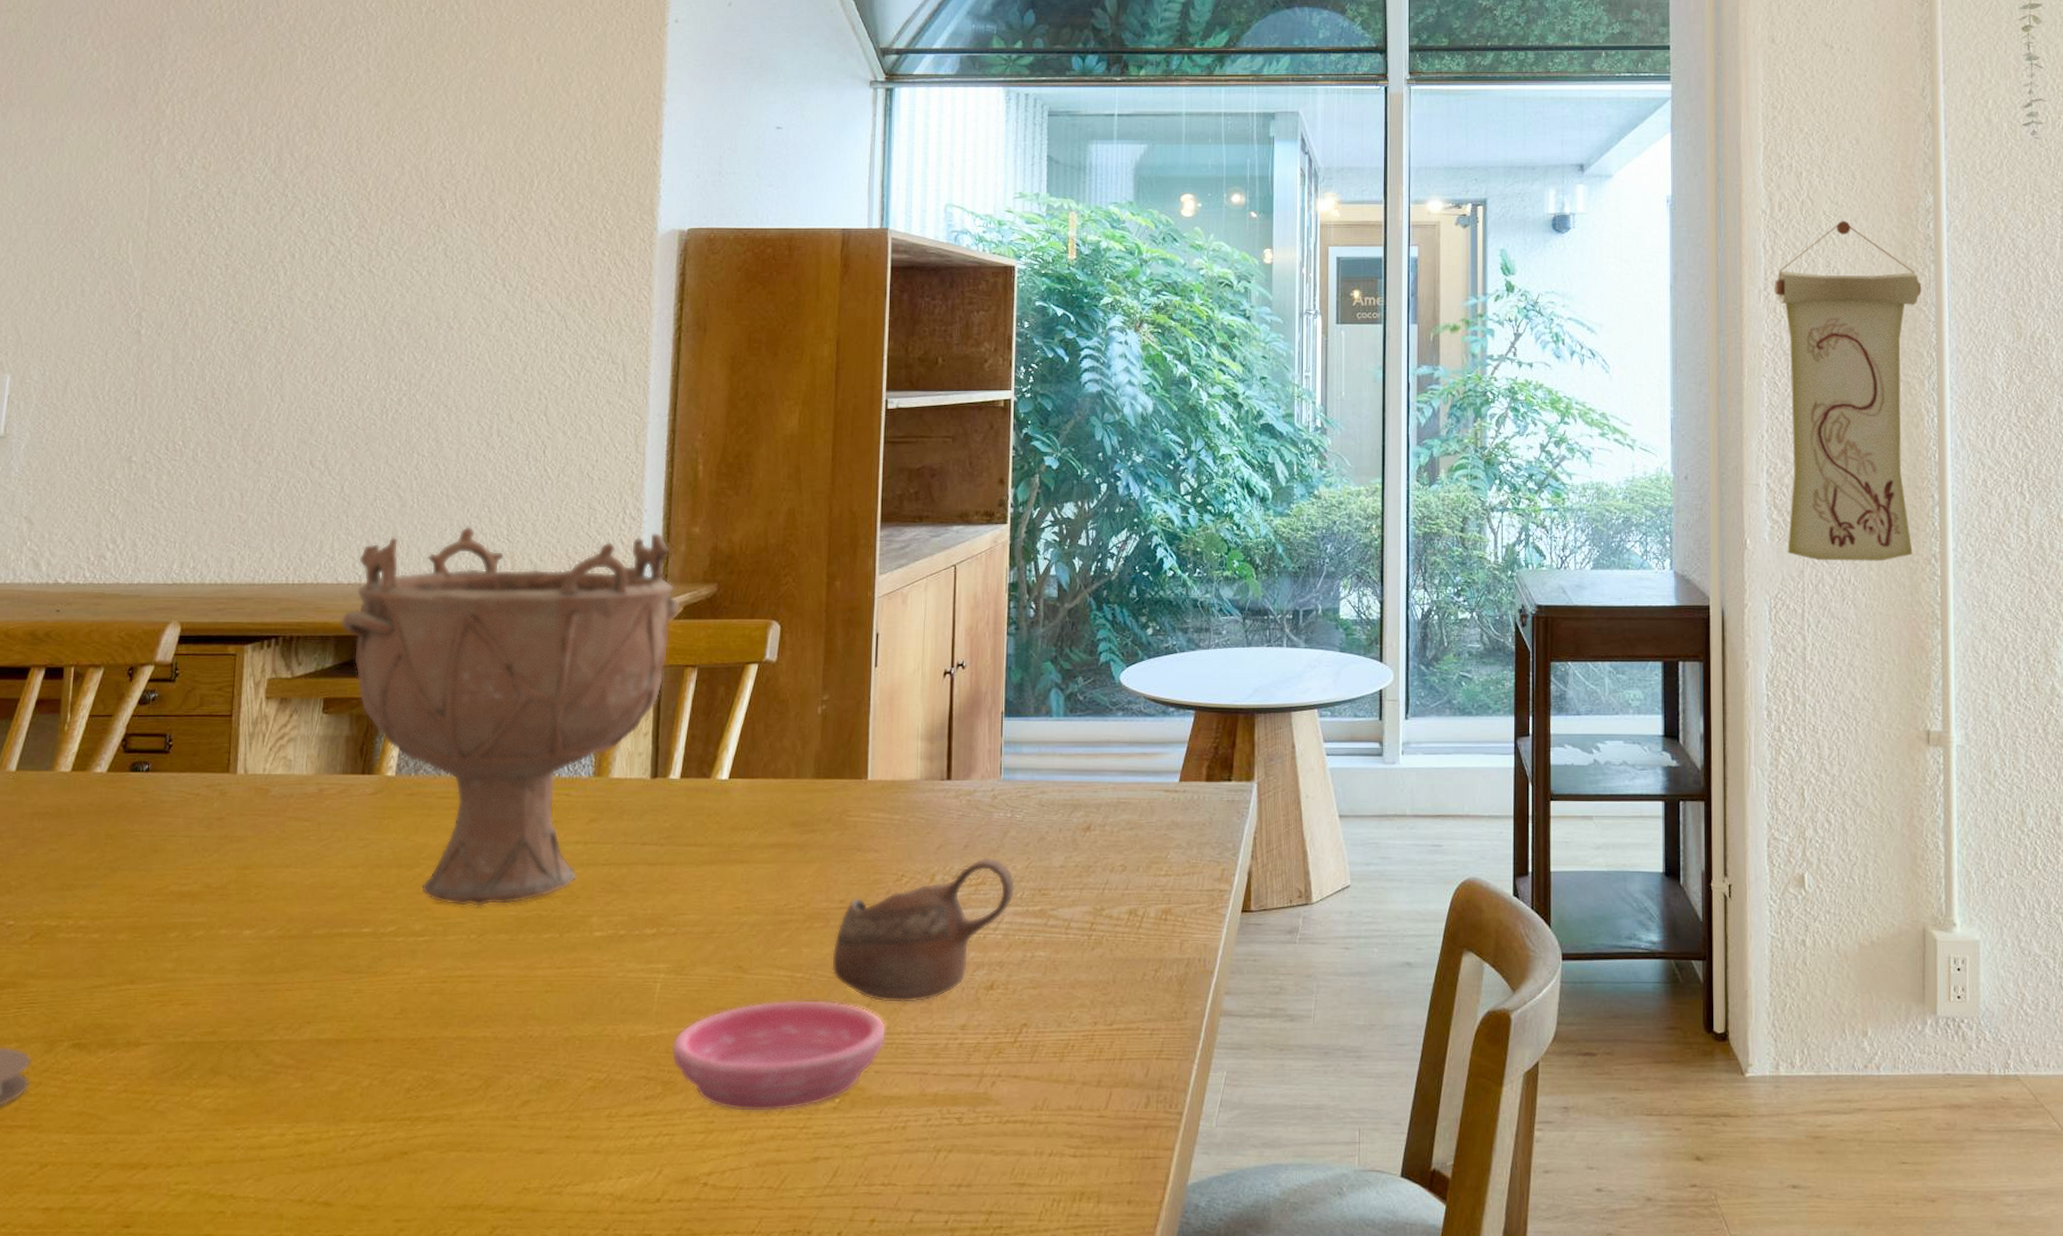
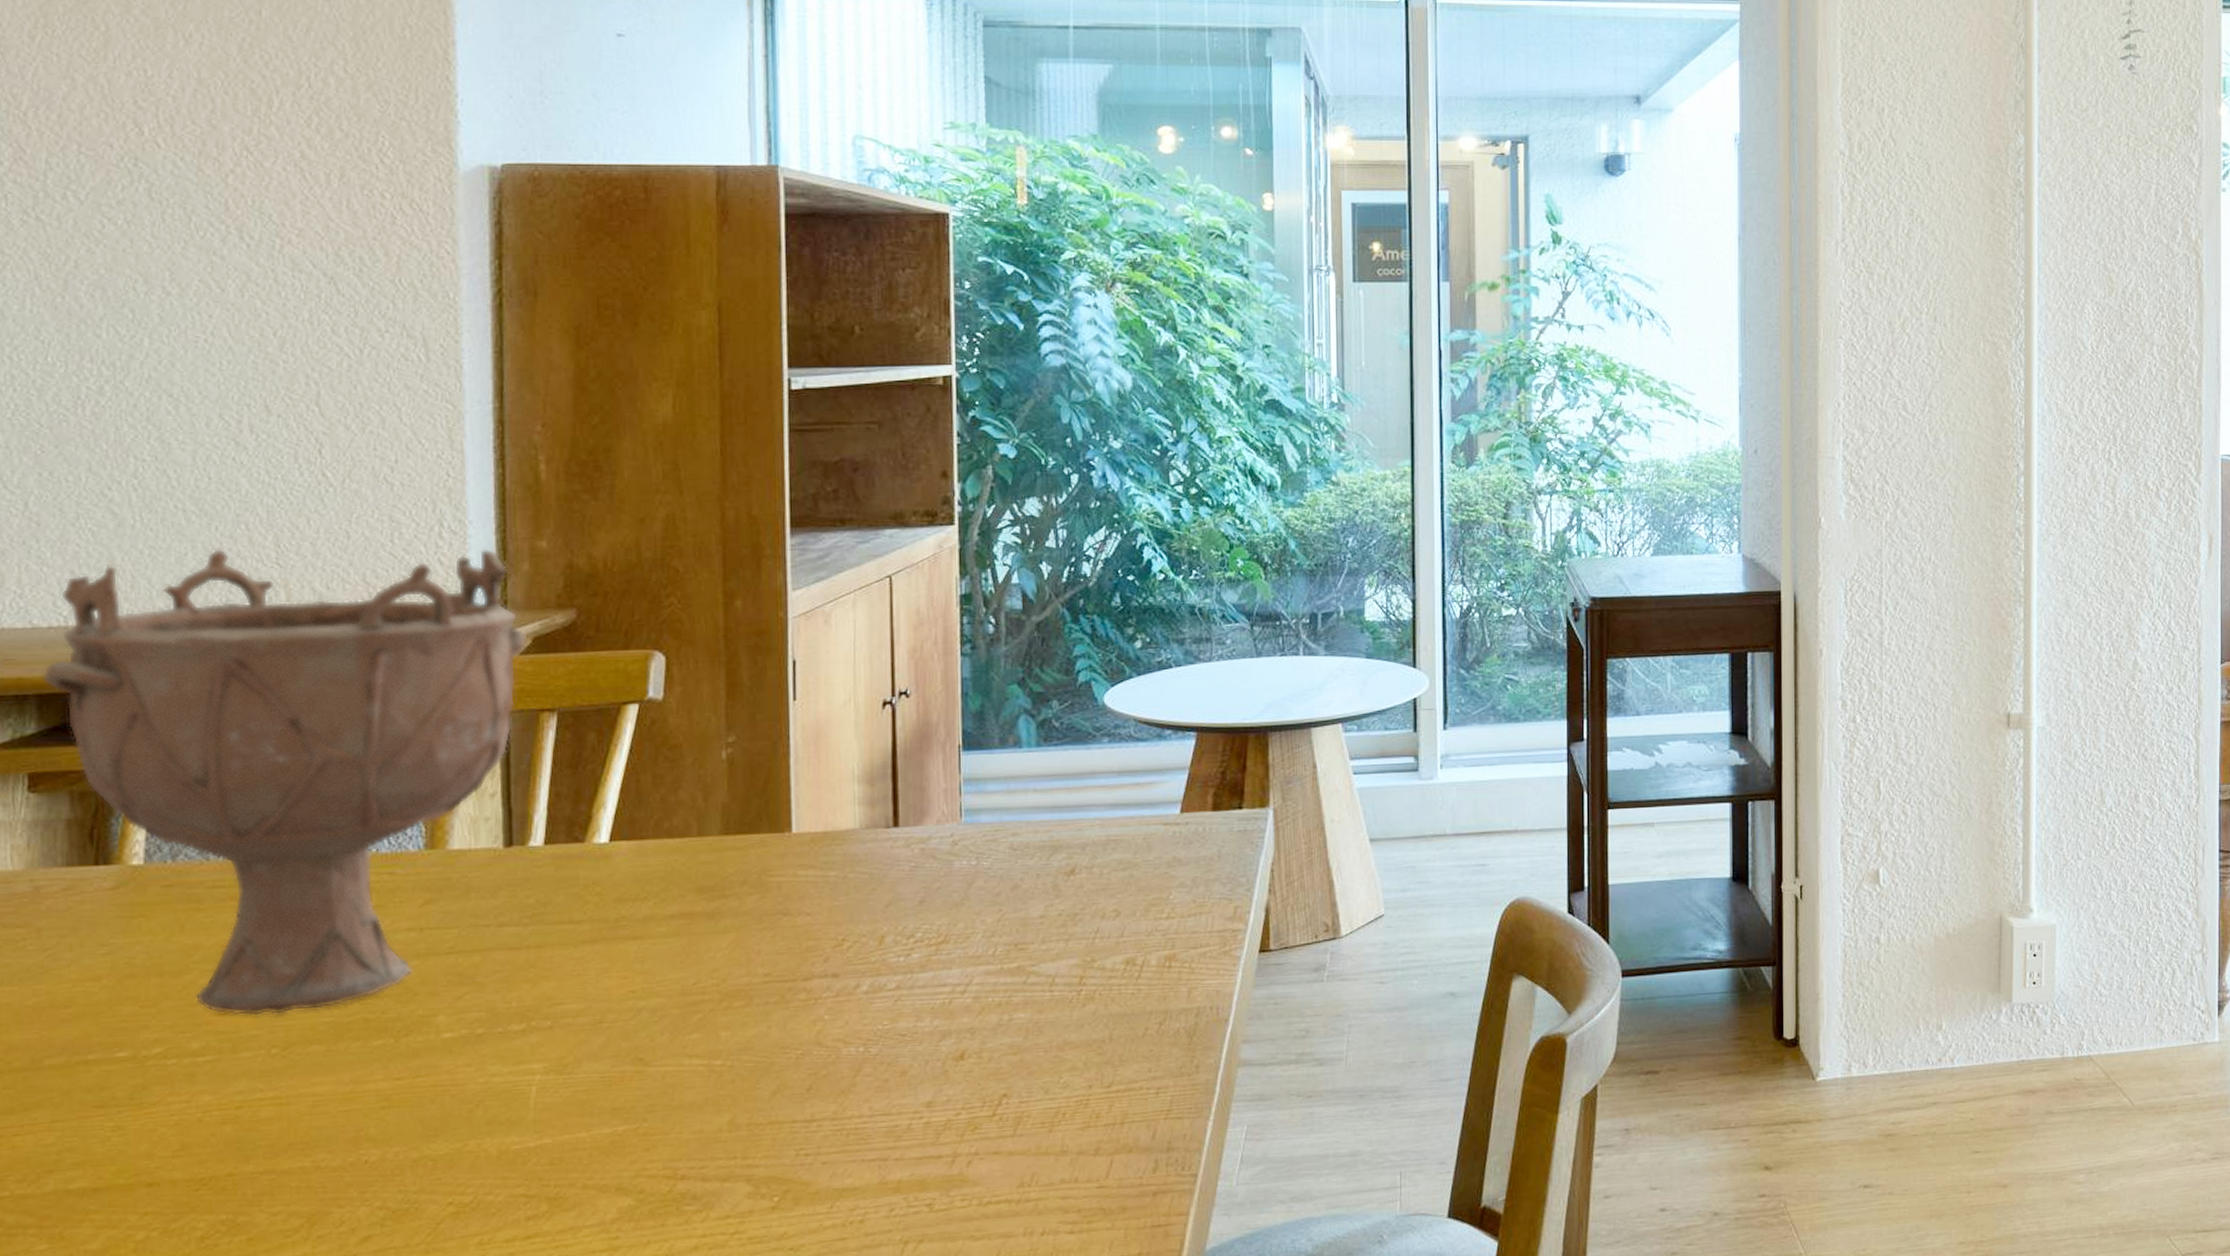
saucer: present [671,1000,887,1112] -> none [557,1088,834,1223]
cup: present [832,857,1015,1004] -> none [759,911,986,1085]
wall scroll: present [1774,221,1921,561] -> none [1853,164,2010,539]

